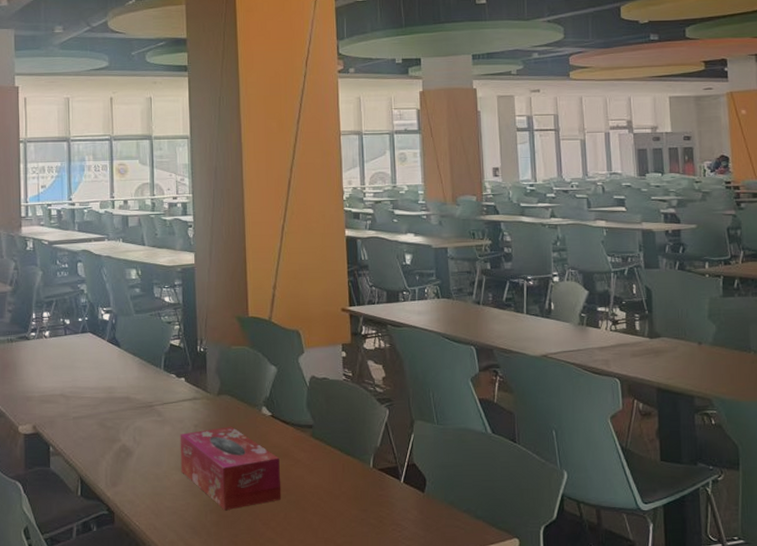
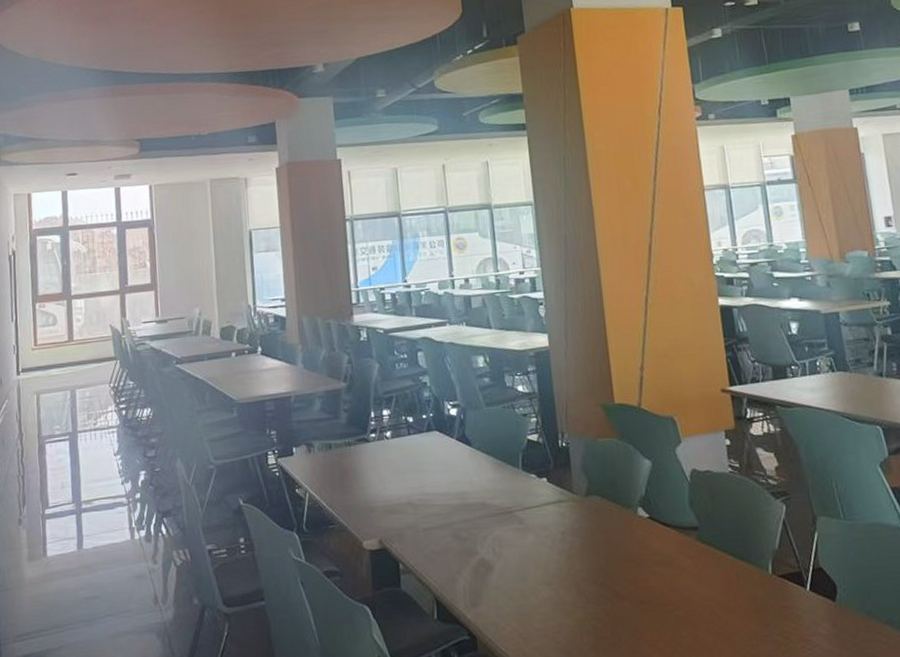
tissue box: present [180,426,282,511] -> none [545,531,668,631]

